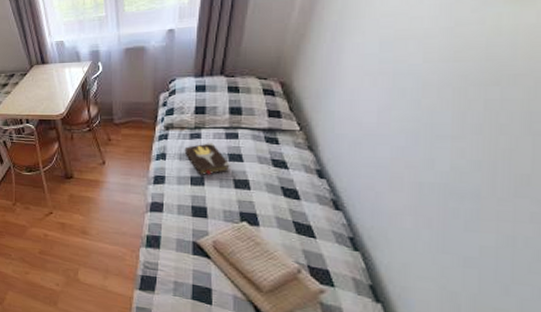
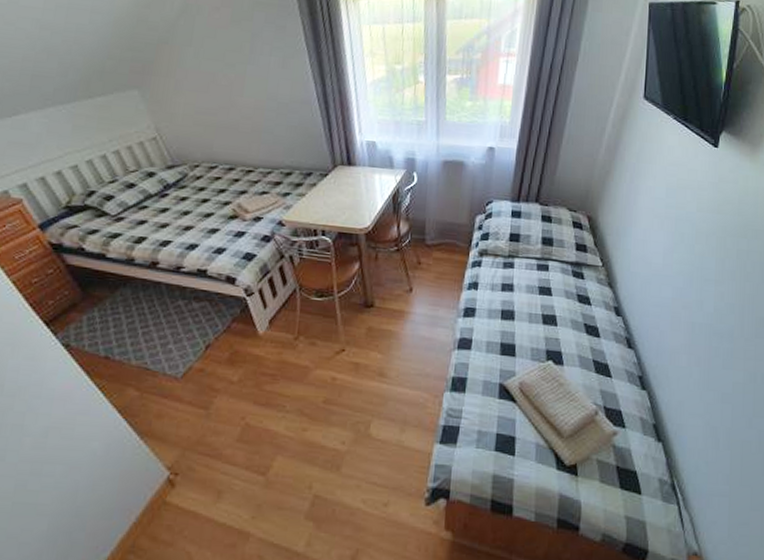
hardback book: present [184,143,230,175] -> none [496,273,540,309]

